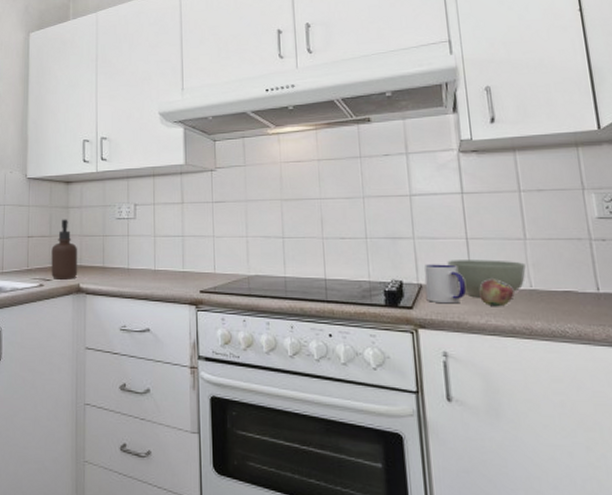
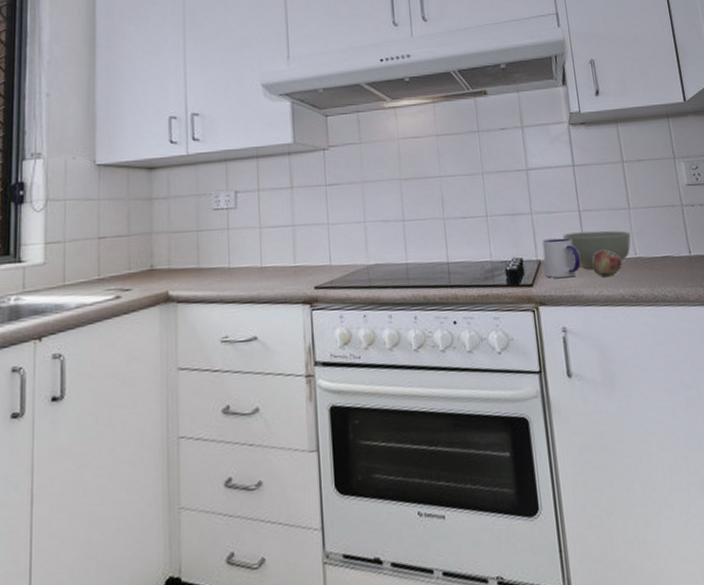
soap dispenser: present [51,219,78,280] -> none [131,213,166,289]

